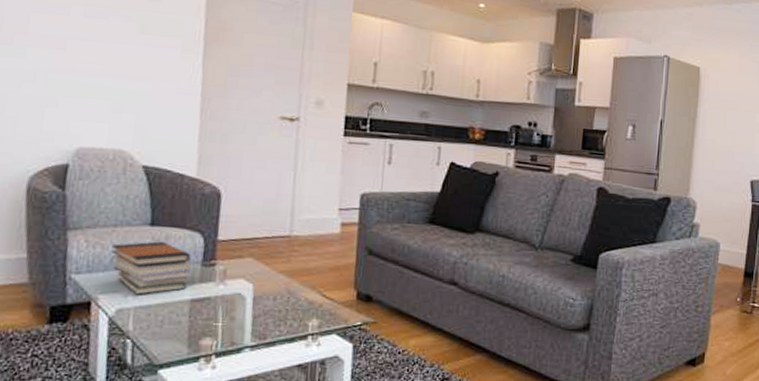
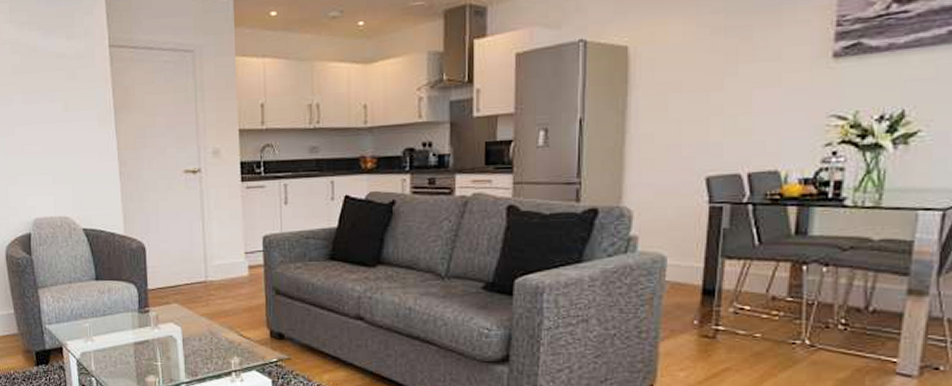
book stack: present [111,241,192,295] -> none [70,293,131,340]

